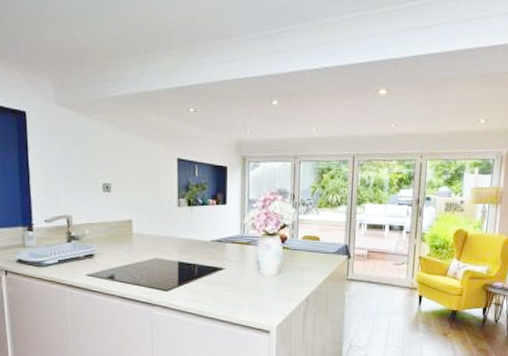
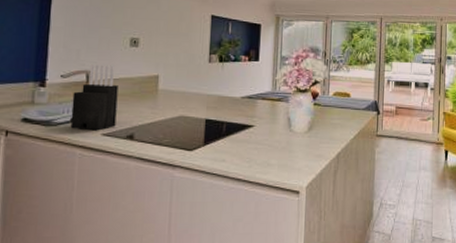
knife block: none [57,210,98,272] -> present [70,64,118,131]

